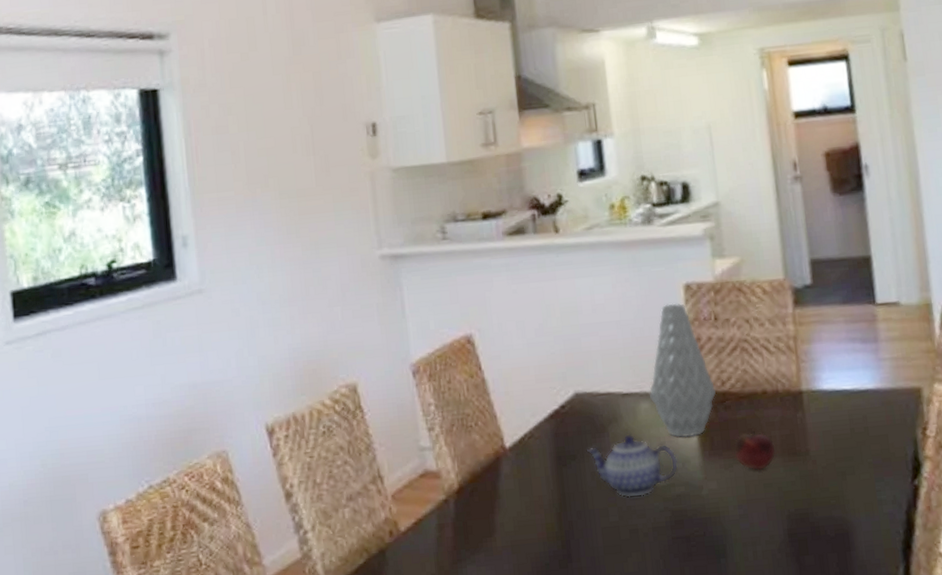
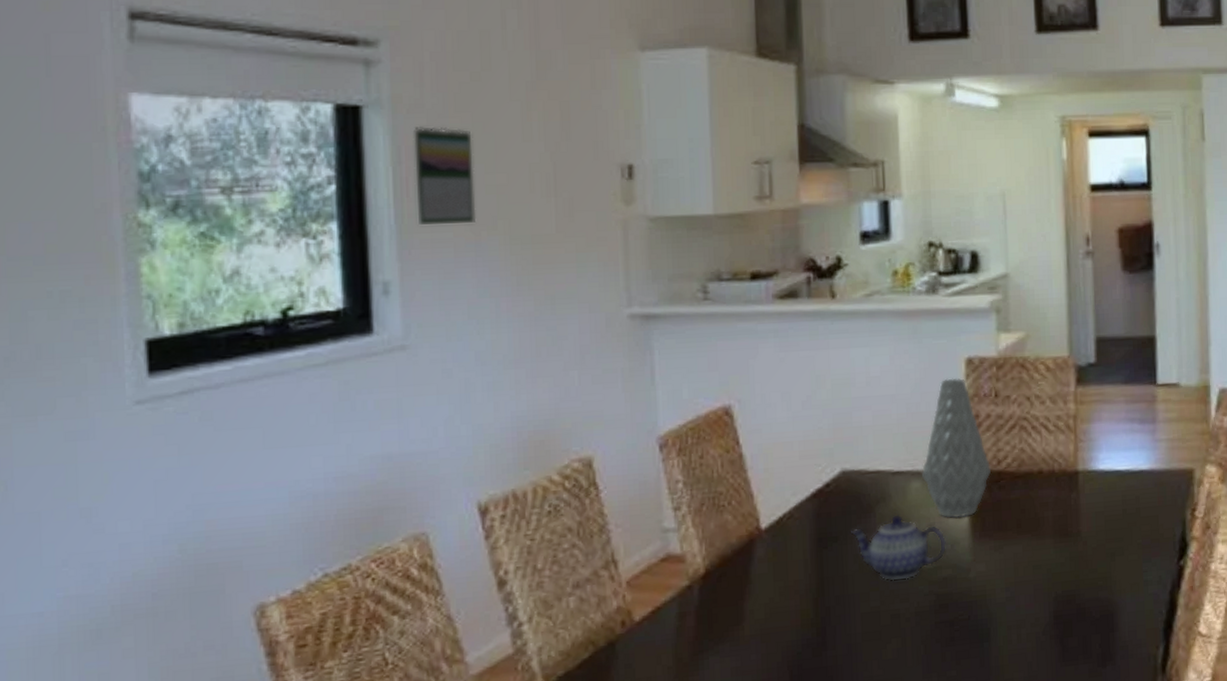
calendar: none [198,102,252,186] -> present [412,127,476,225]
fruit: present [733,430,776,471] -> none [1005,511,1047,552]

